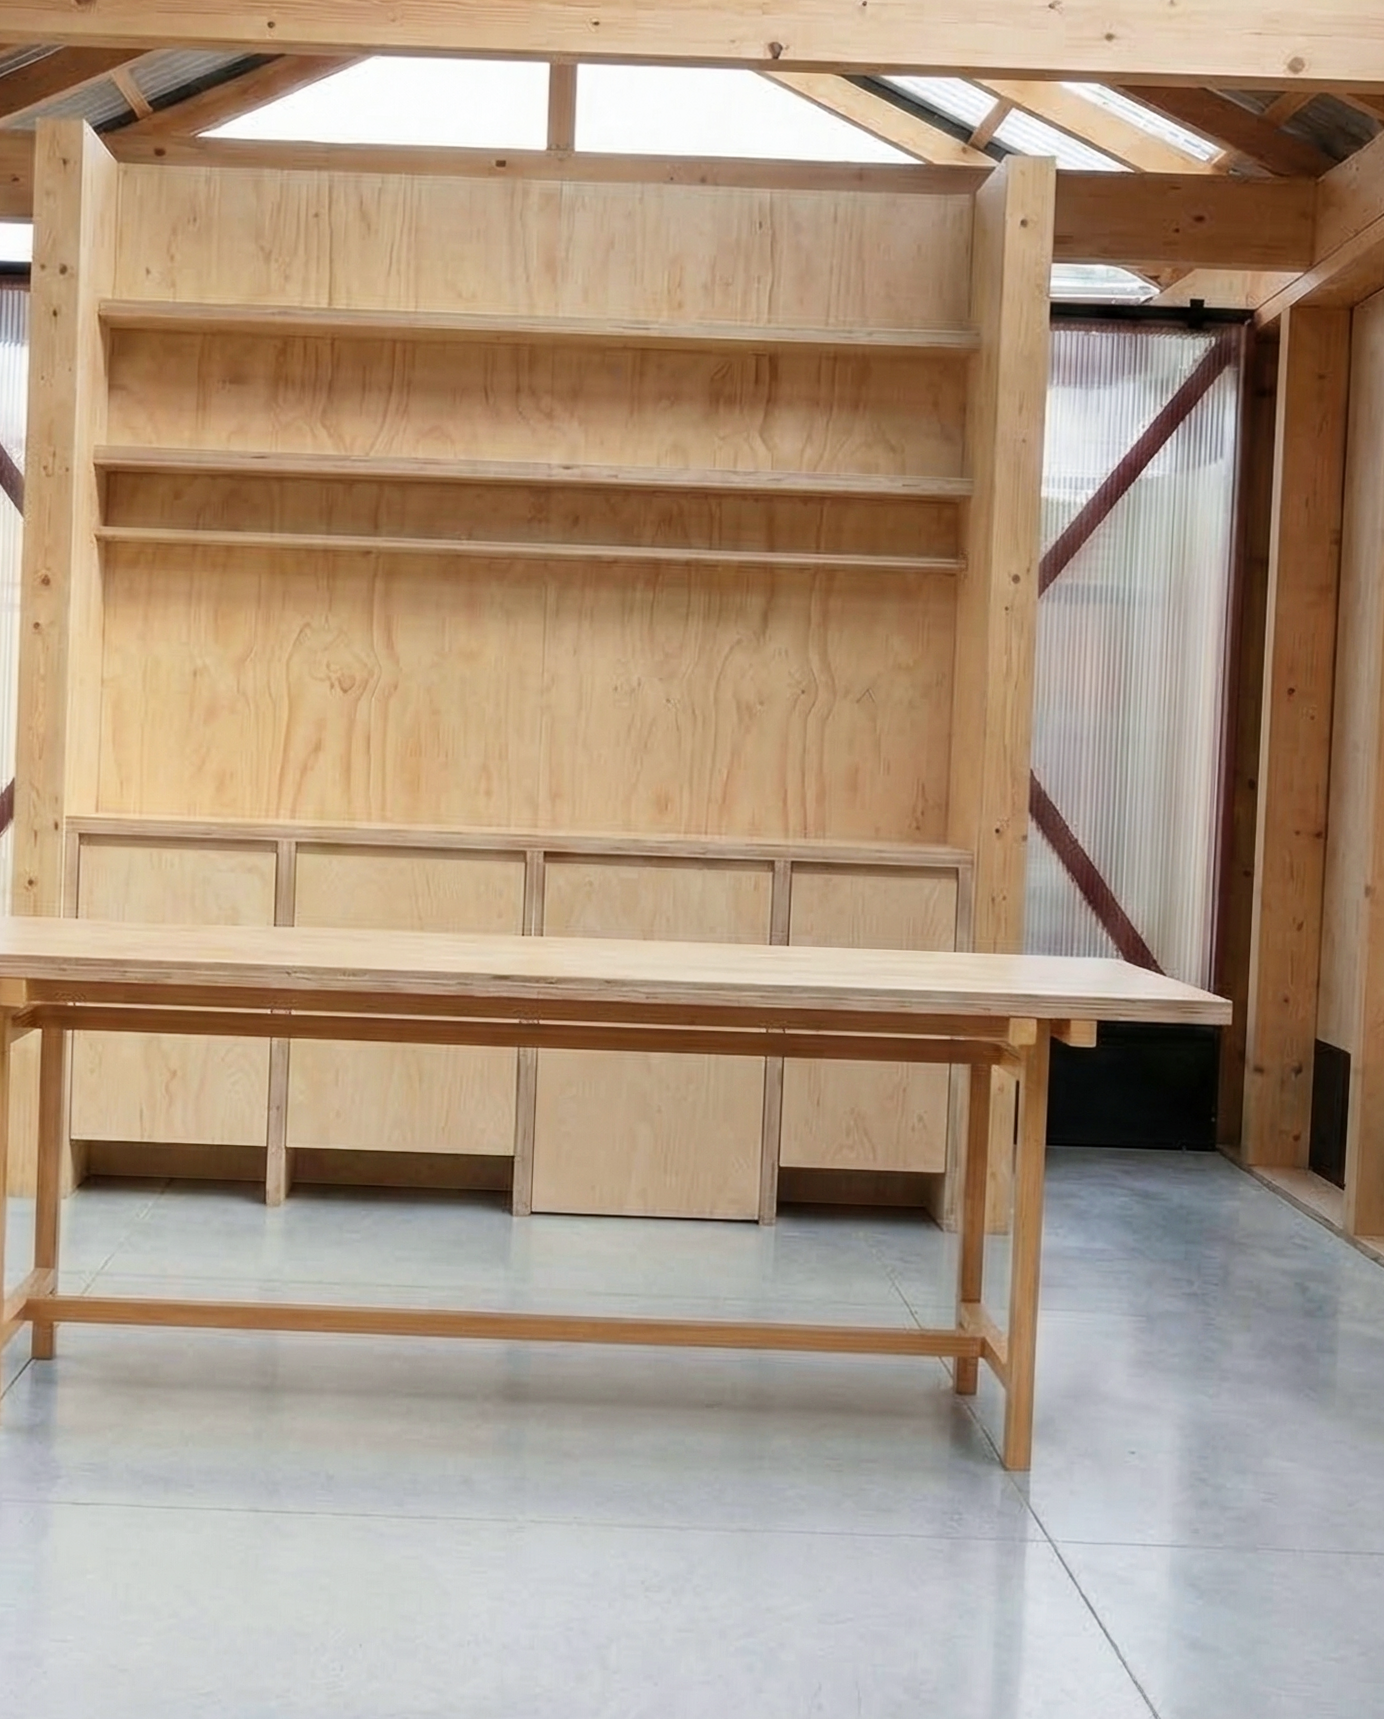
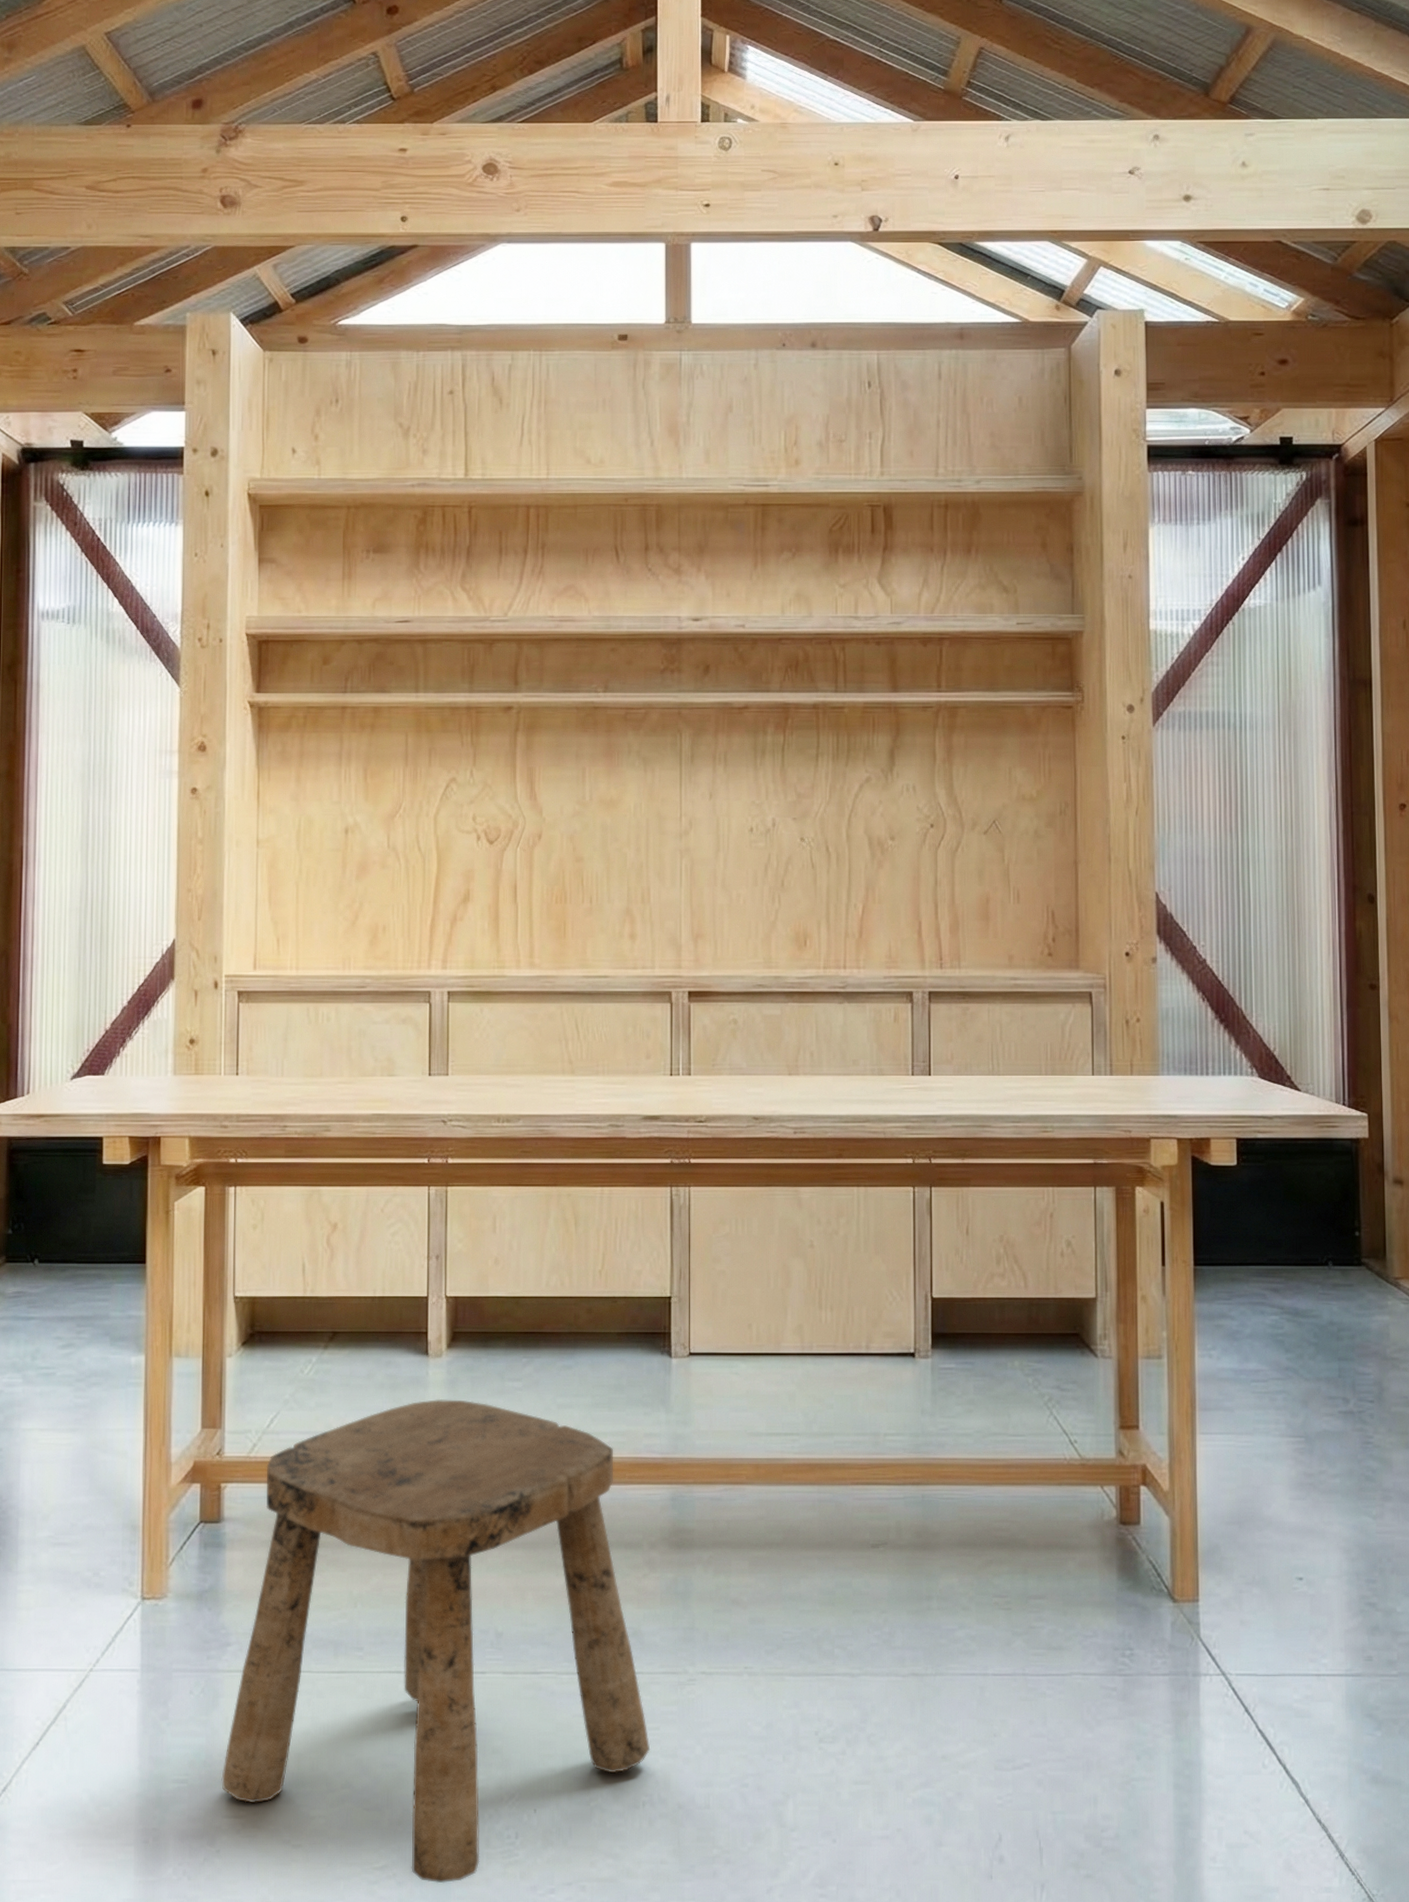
stool: none [49,1247,478,1711] -> present [221,1398,651,1884]

